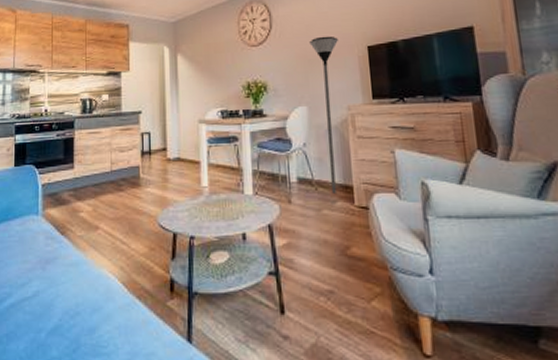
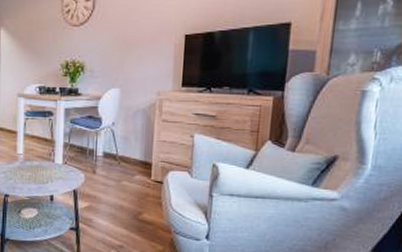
floor lamp: present [309,35,338,193] -> none [129,21,158,168]

